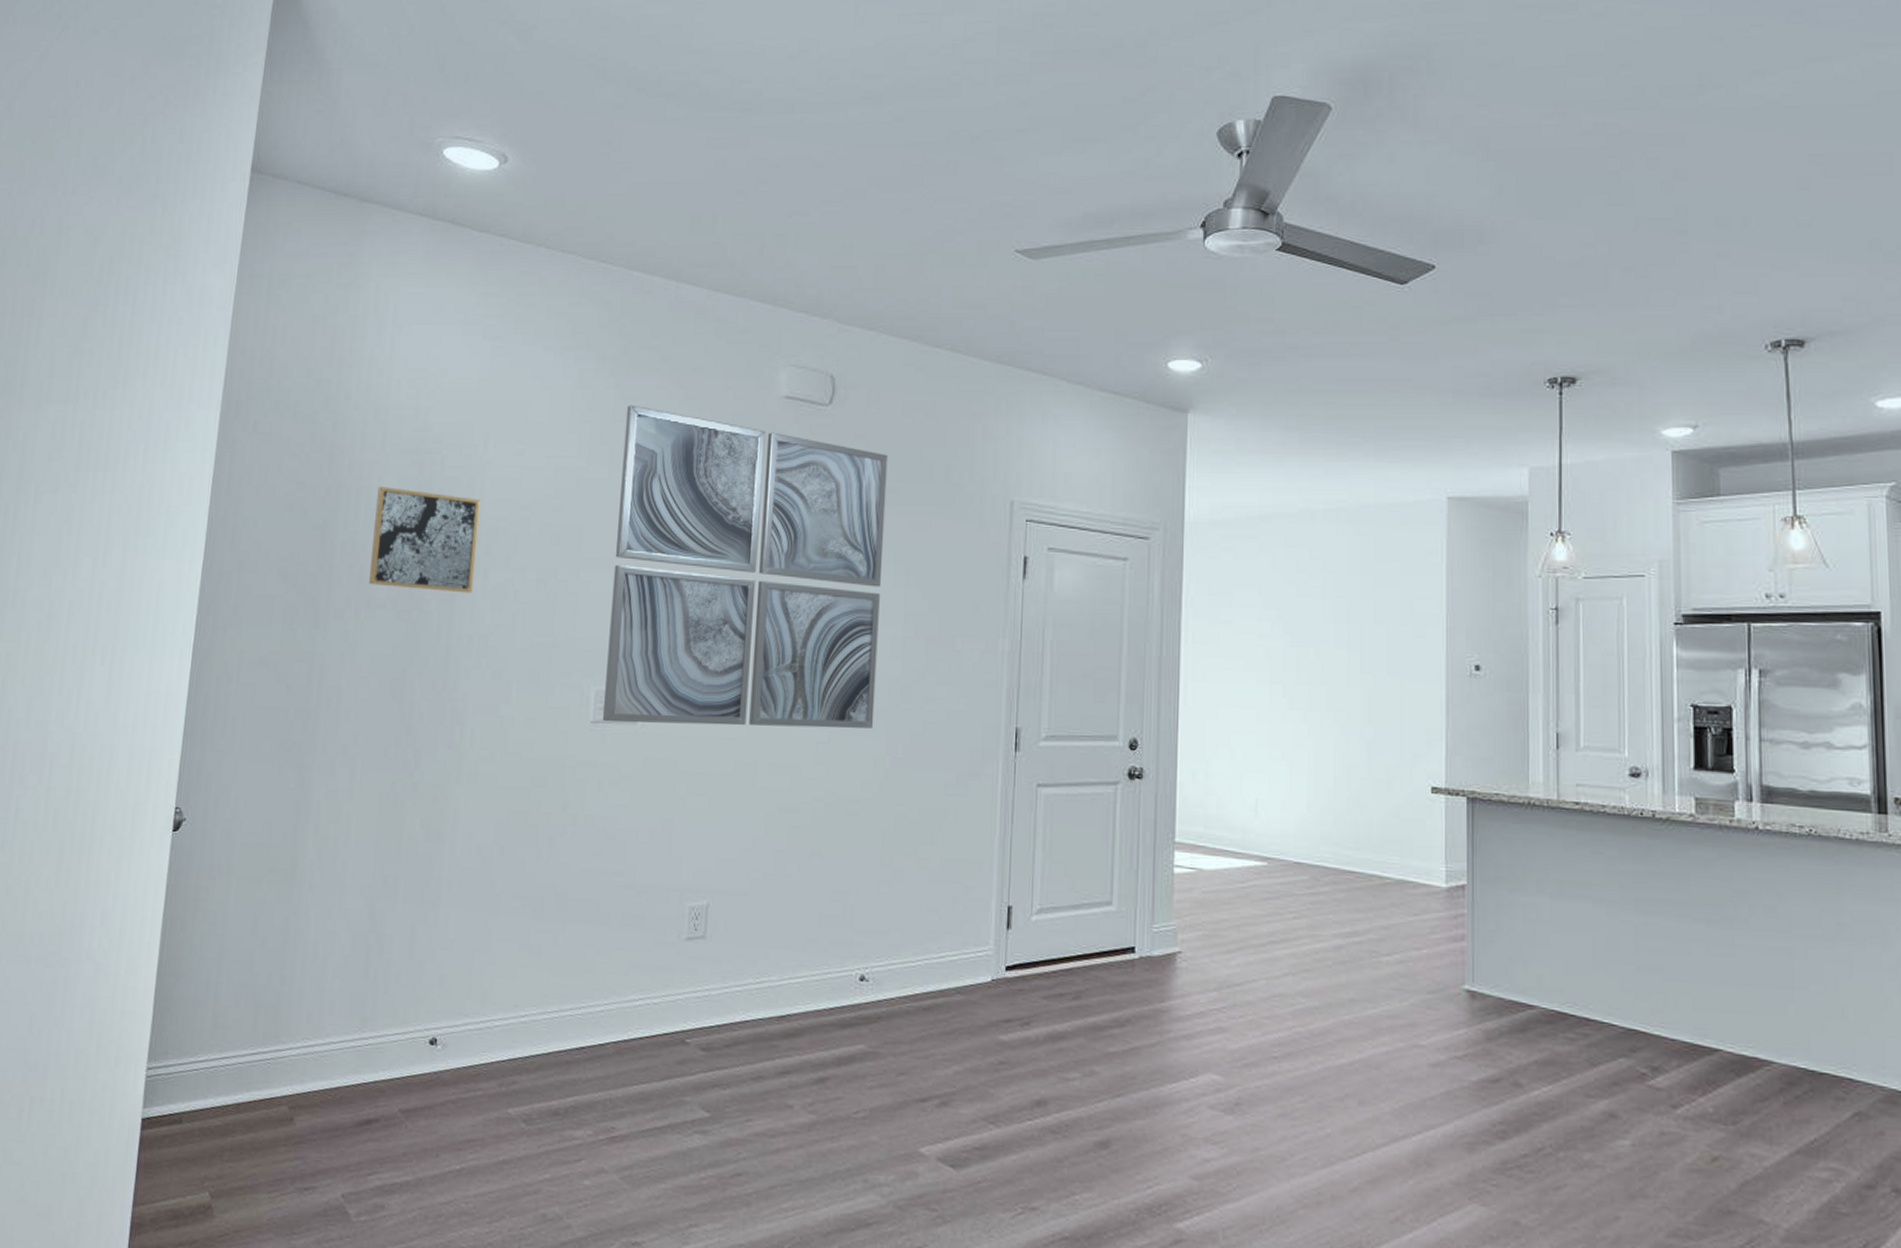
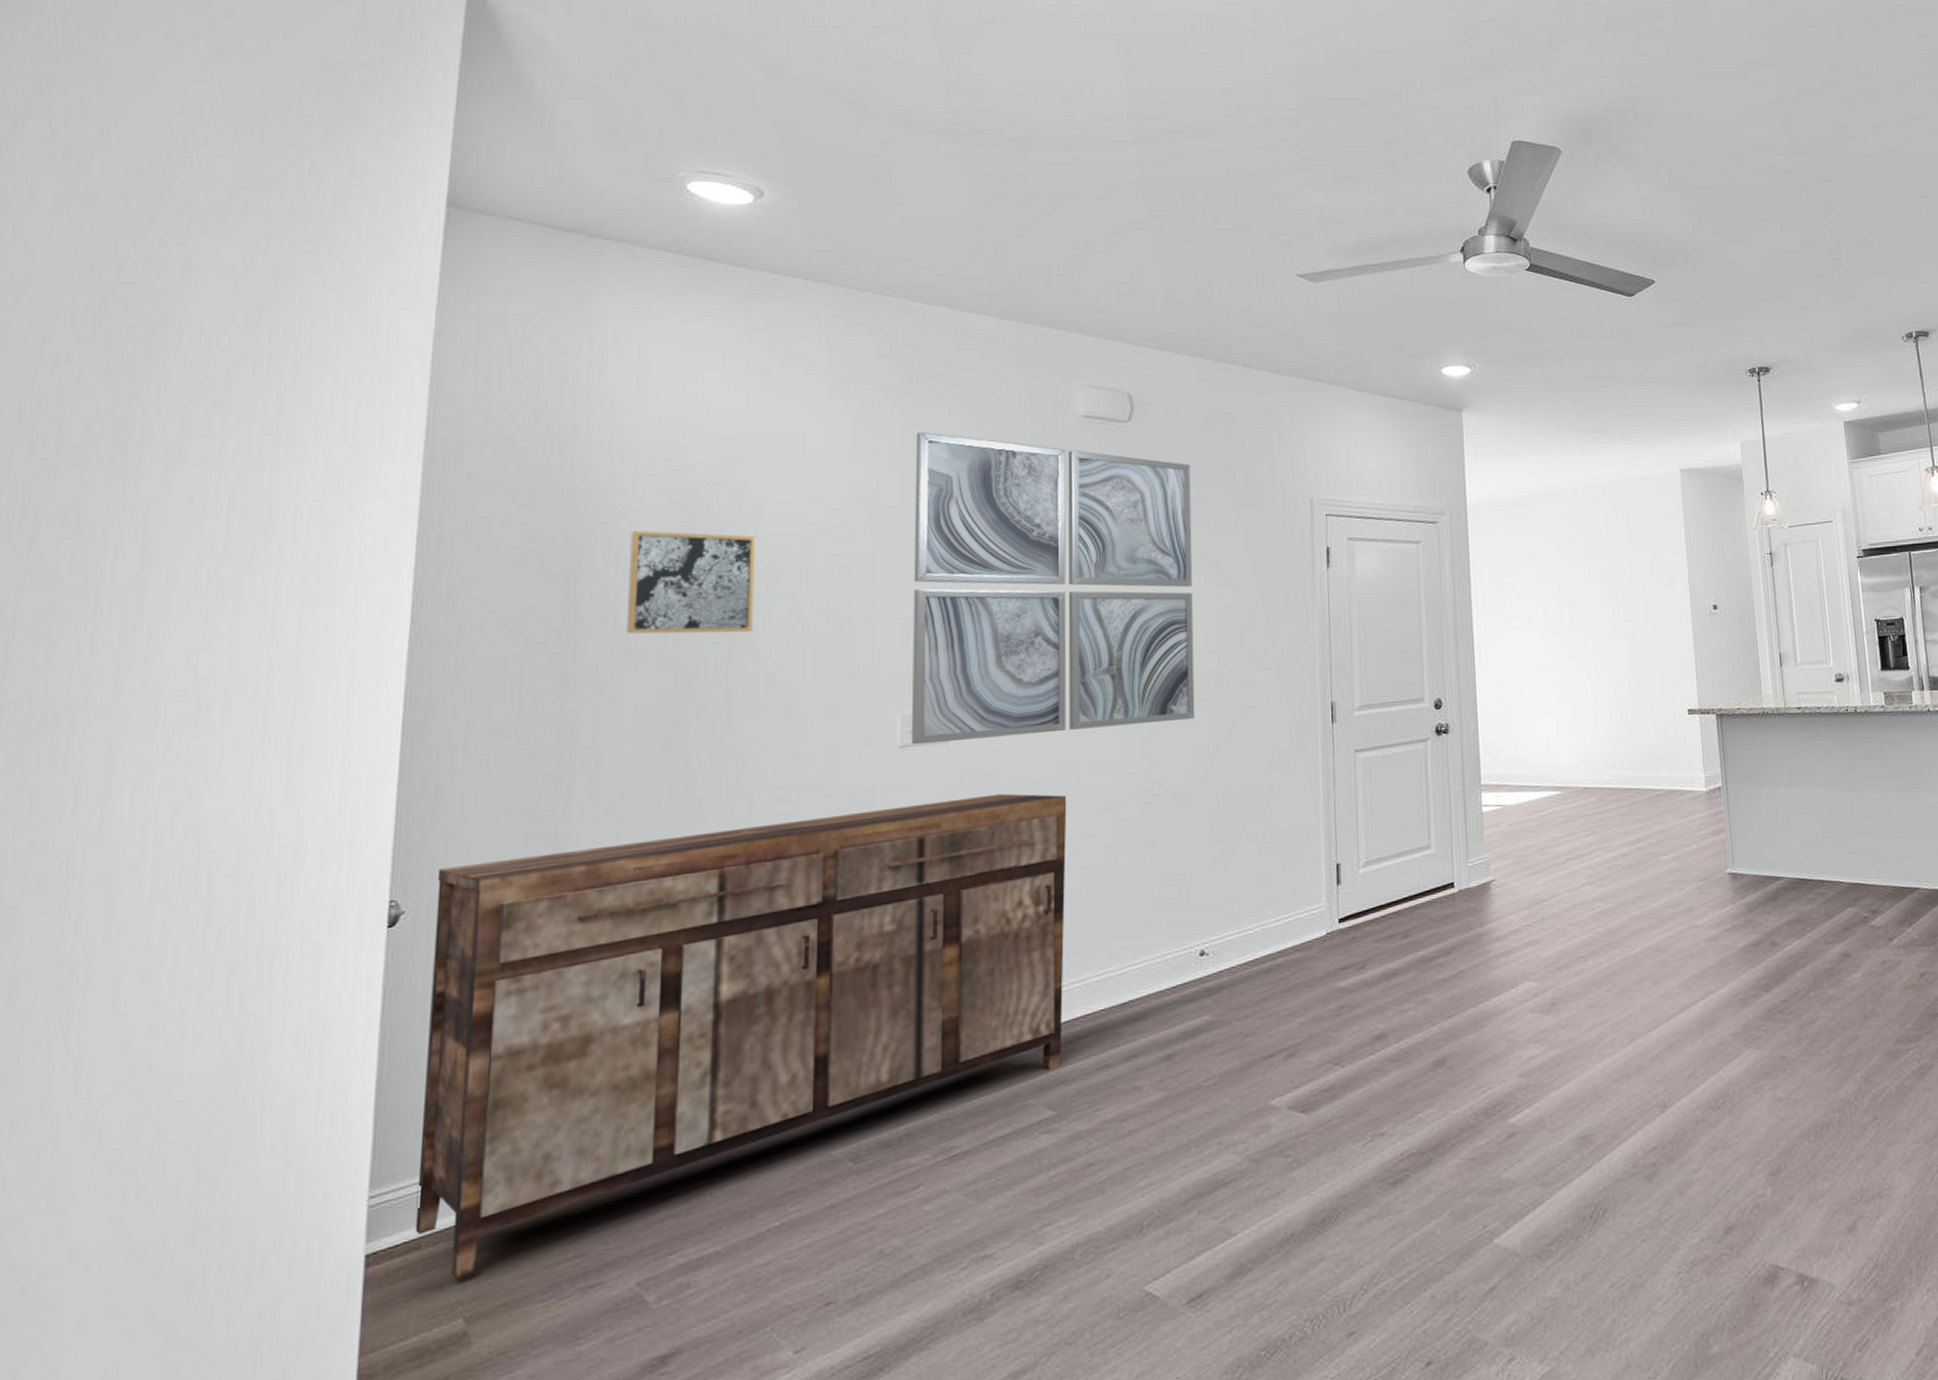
sideboard: none [178,781,742,1156] -> present [415,793,1067,1278]

